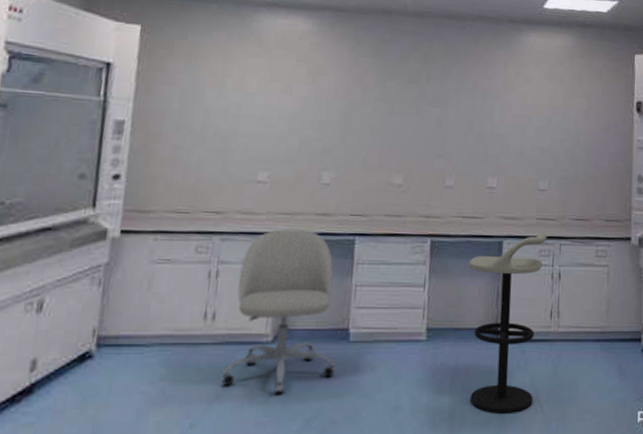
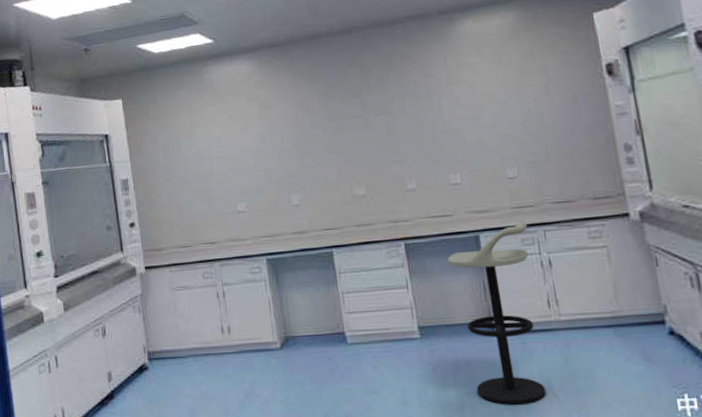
office chair: present [221,228,336,394] -> none [241,248,342,393]

